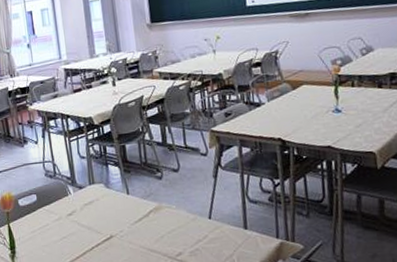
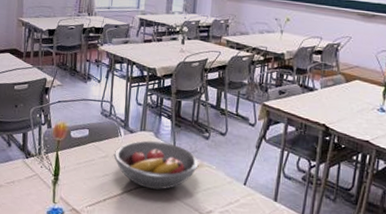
fruit bowl: none [67,191,158,243] -> present [113,140,199,190]

